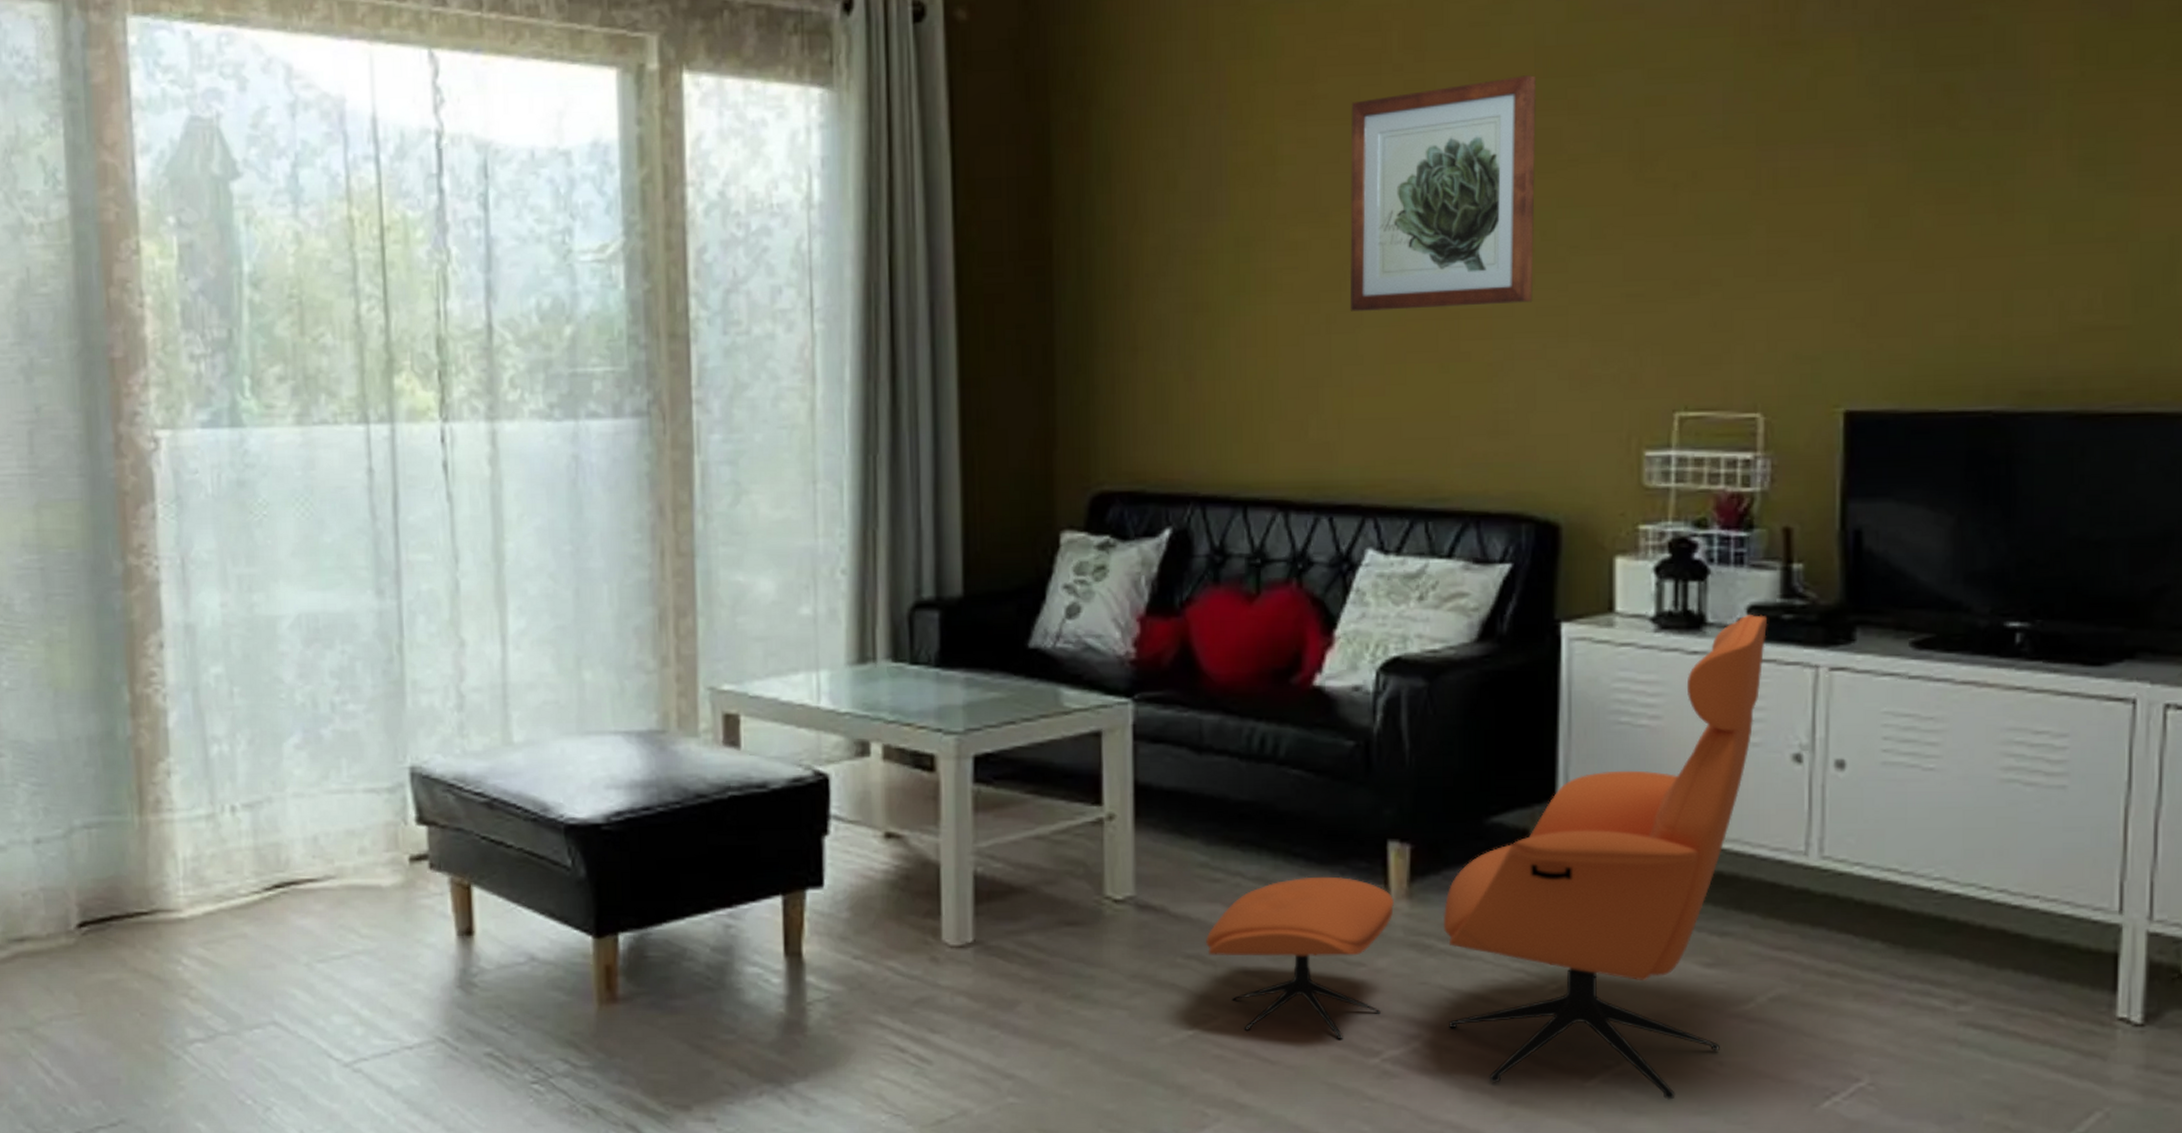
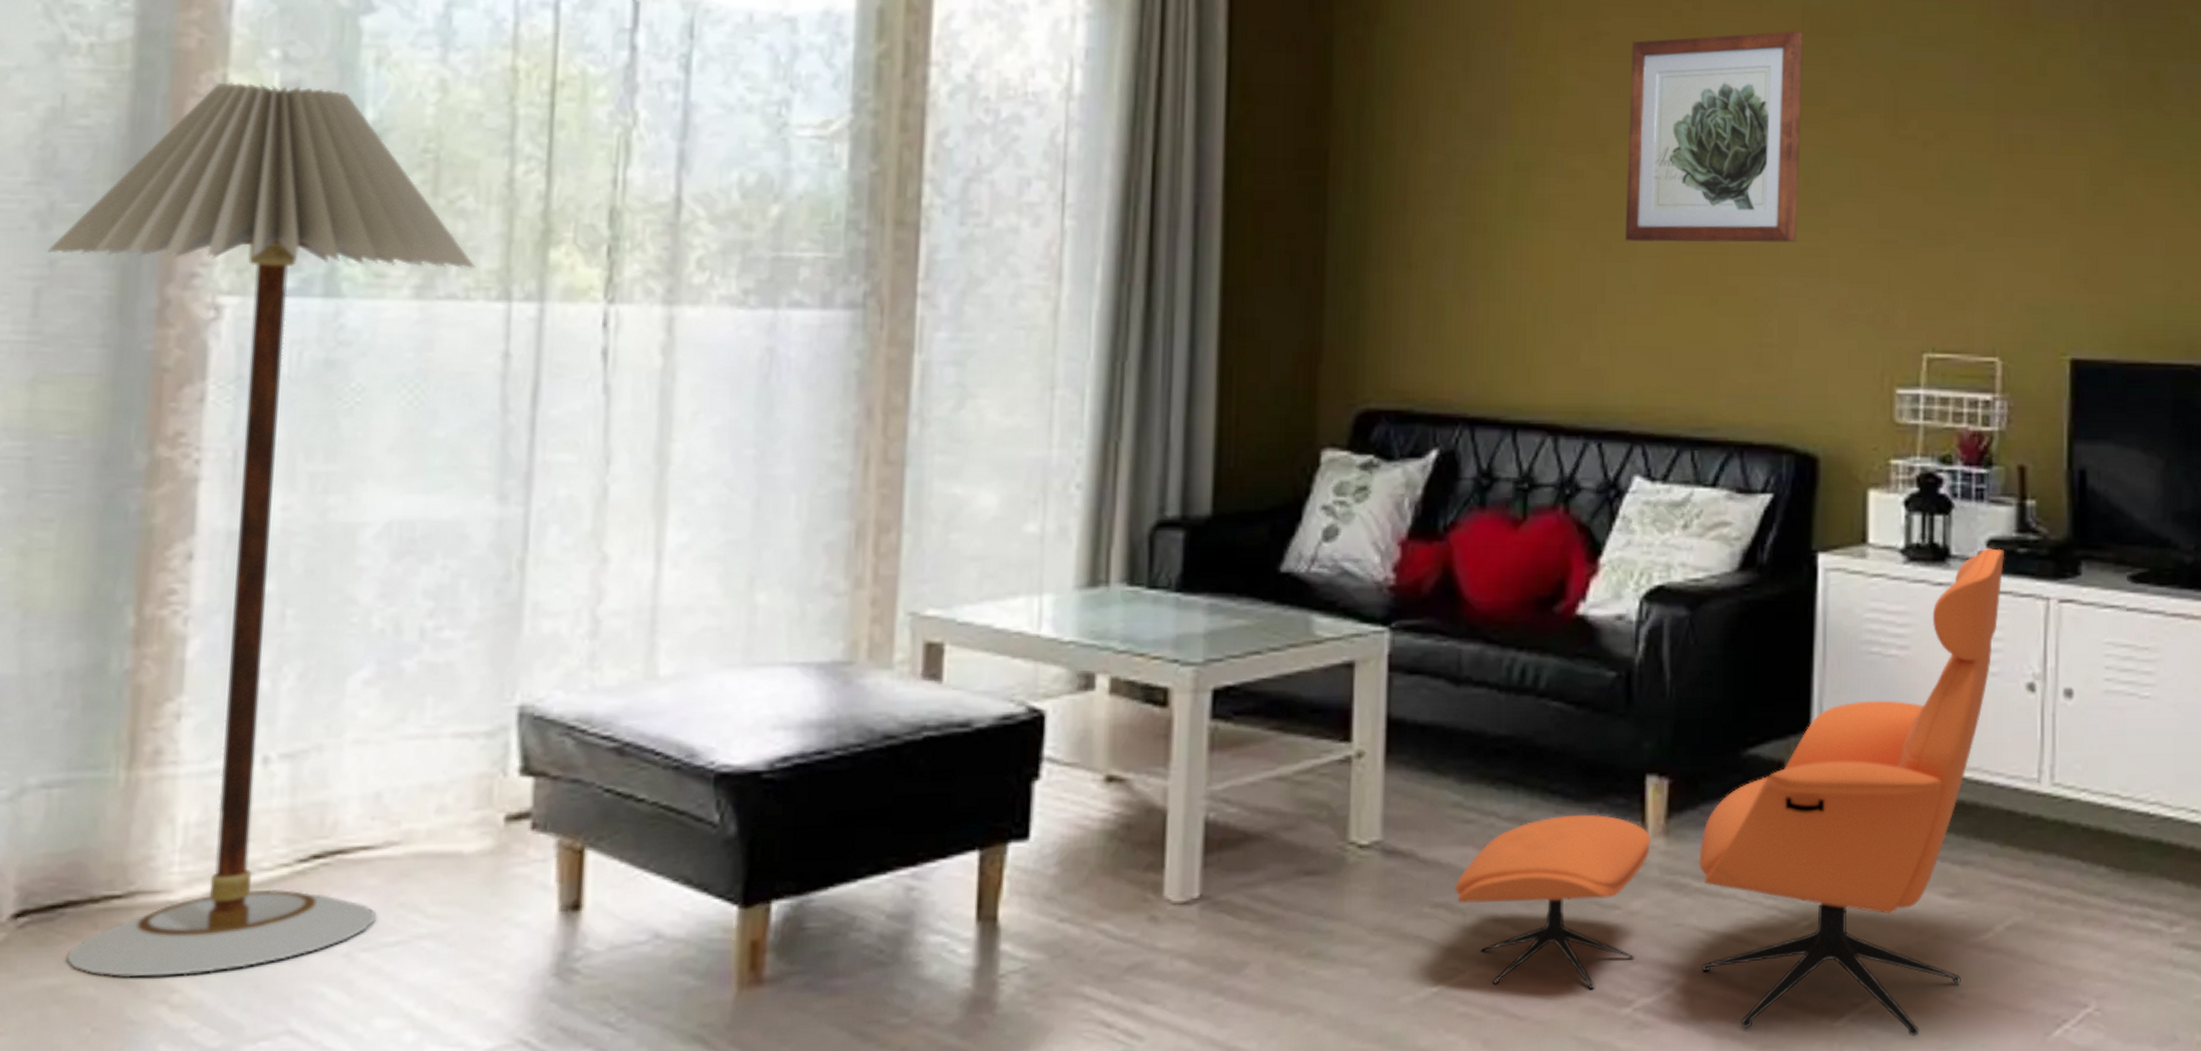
floor lamp: none [32,247,339,976] -> present [46,82,475,977]

